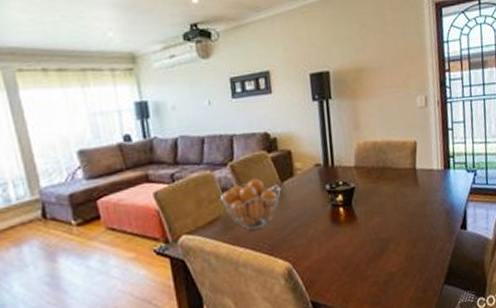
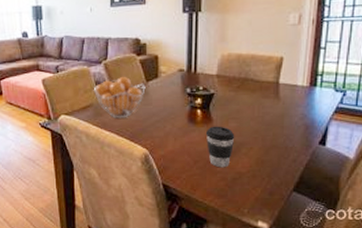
coffee cup: none [351,223,382,271] -> present [205,126,235,168]

